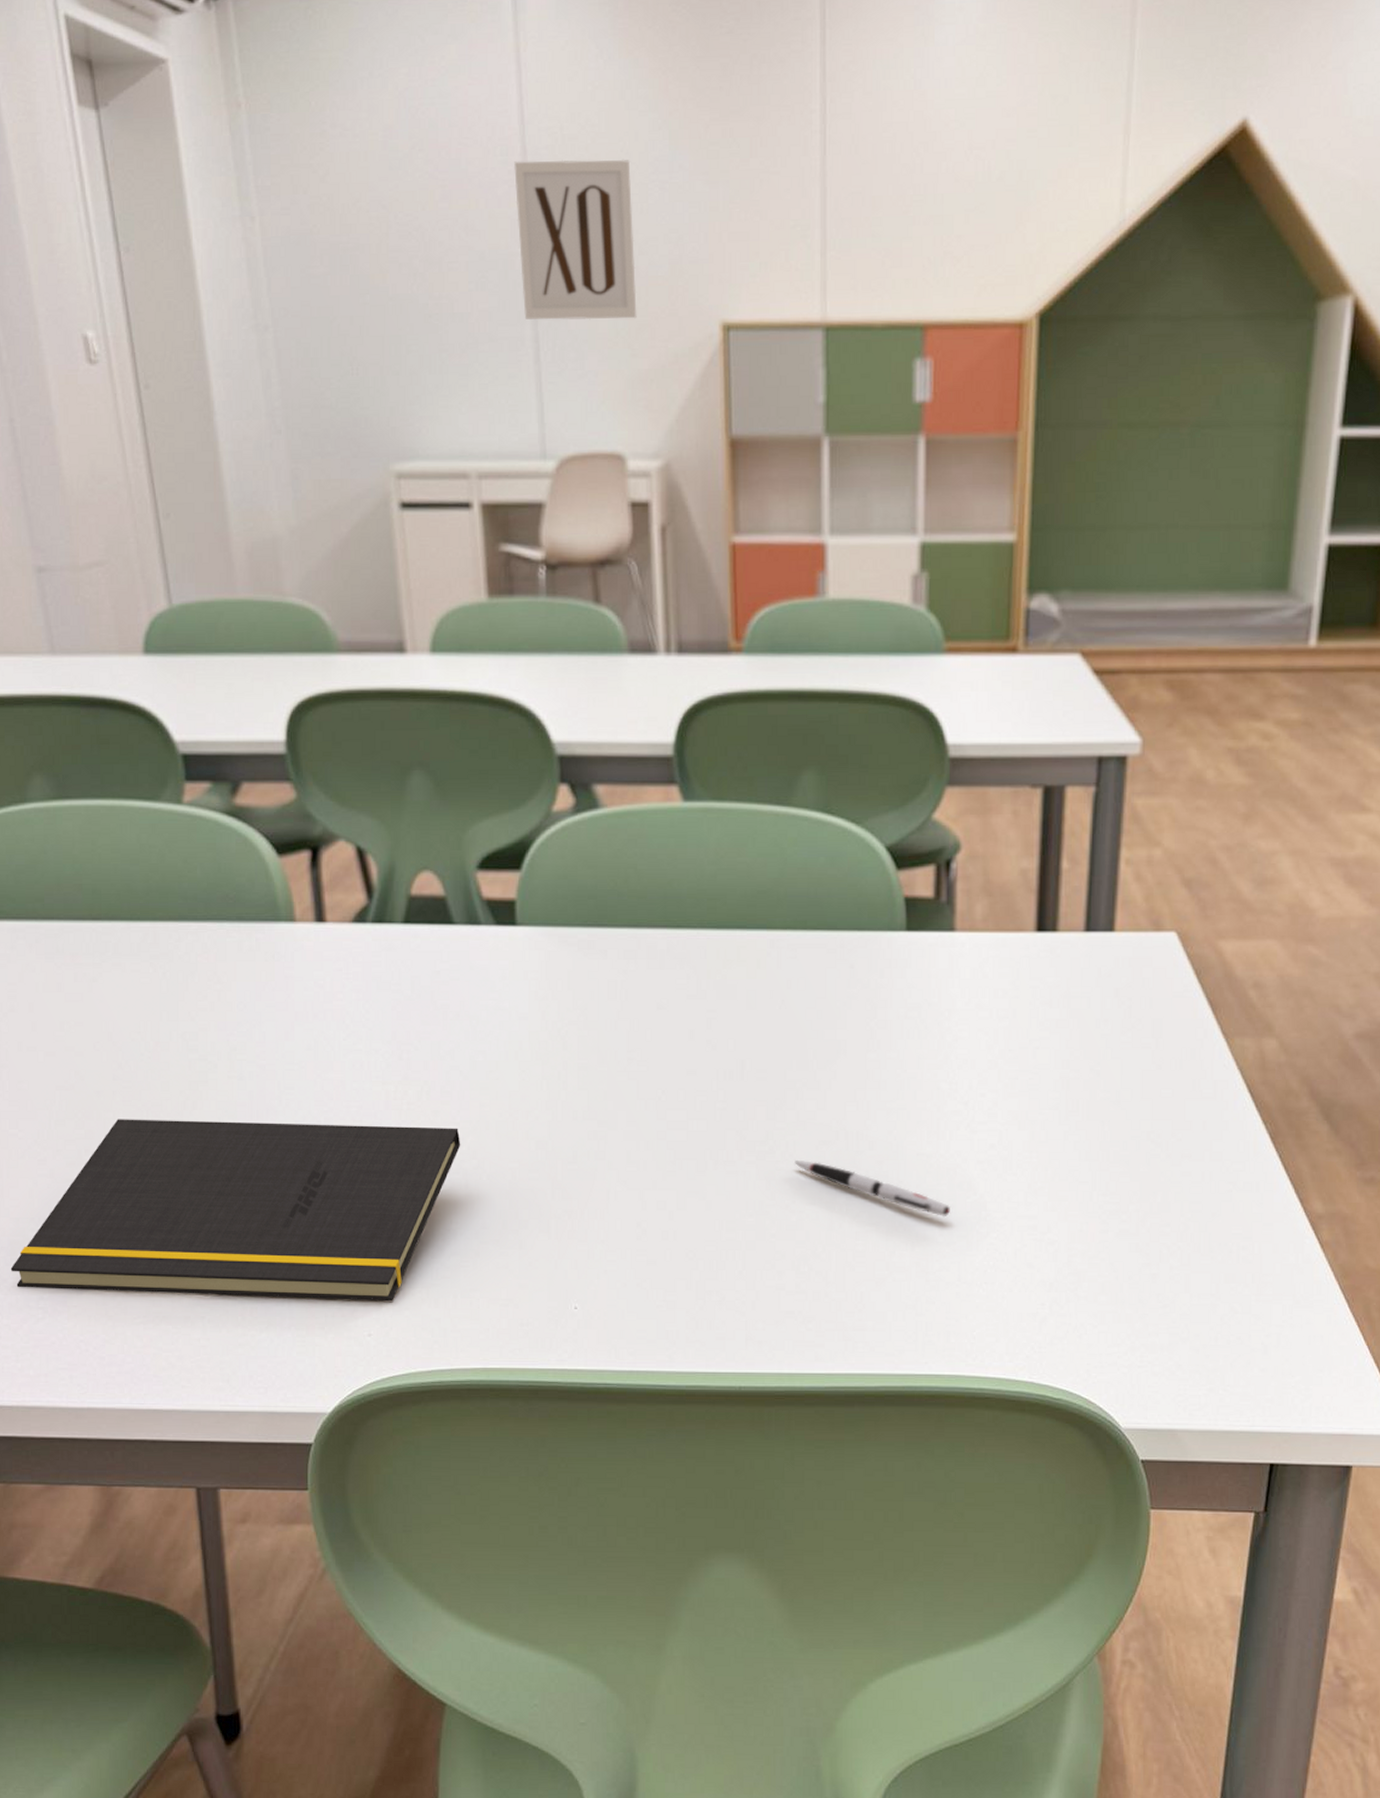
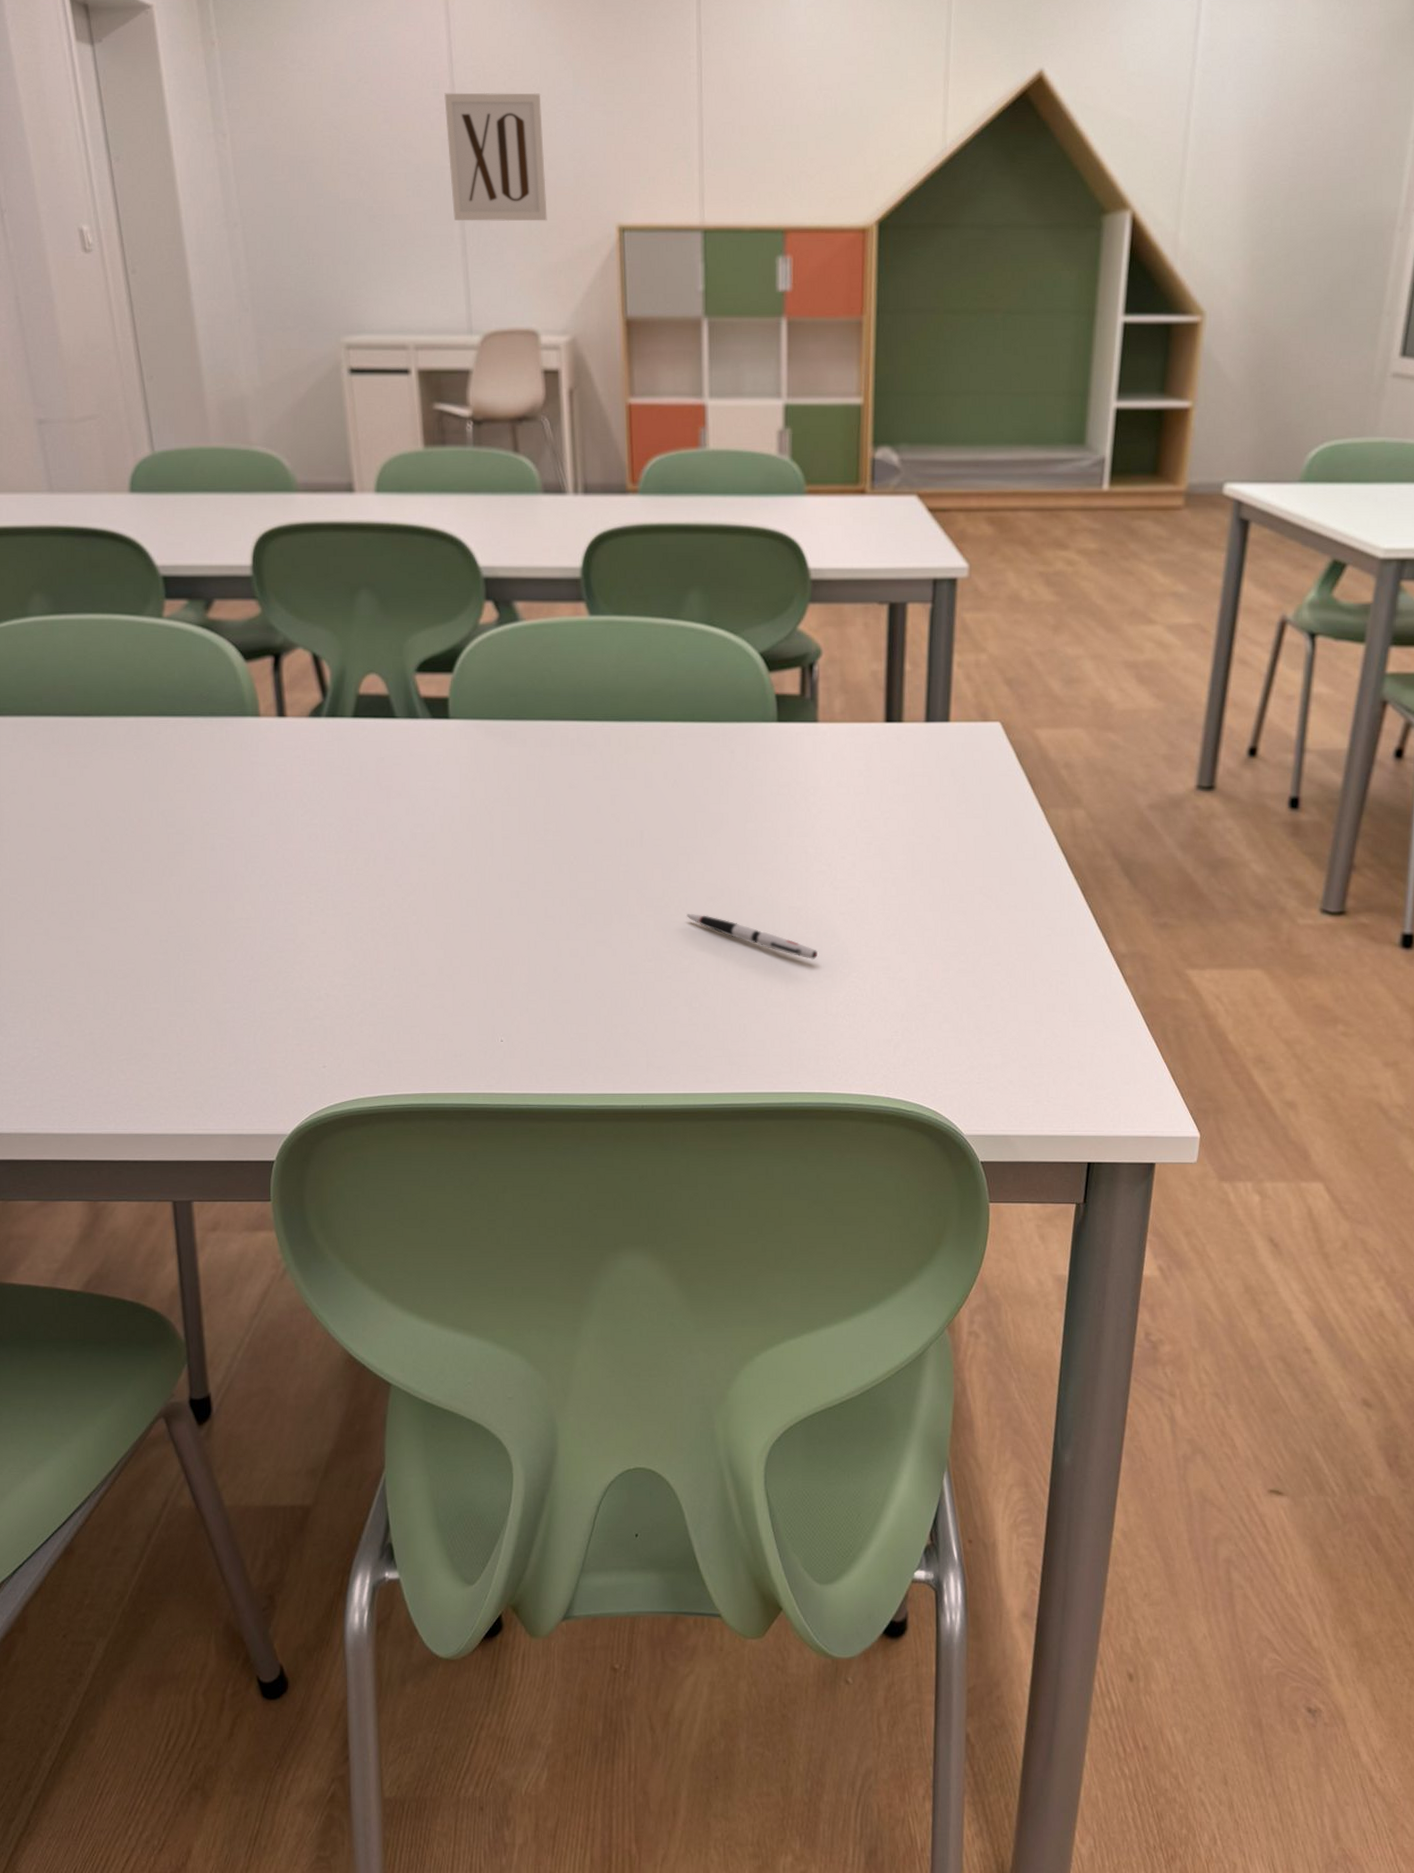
notepad: present [10,1119,461,1302] -> none [10,884,403,1038]

